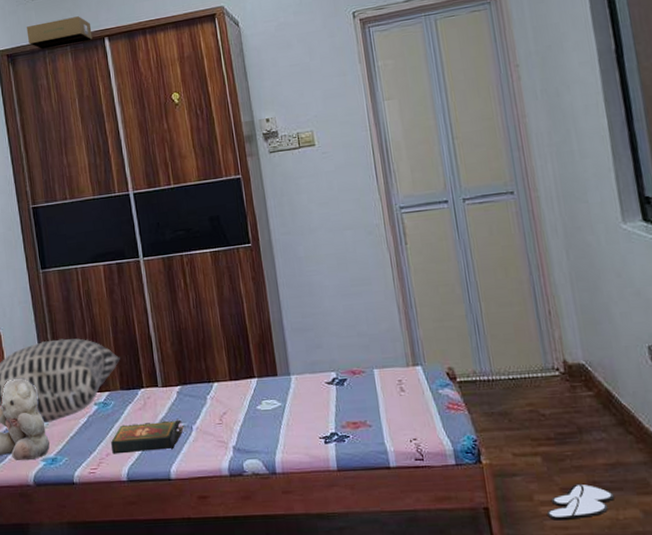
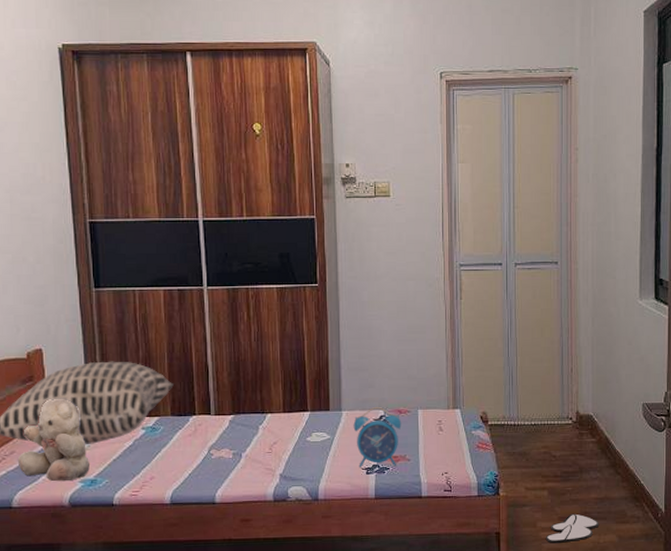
box: present [26,16,93,50] -> none [97,22,173,53]
book: present [110,418,185,454] -> none [155,446,234,478]
alarm clock: none [304,369,358,437] -> present [353,407,402,468]

